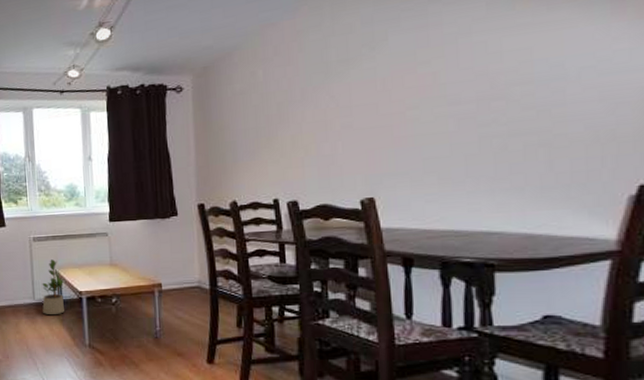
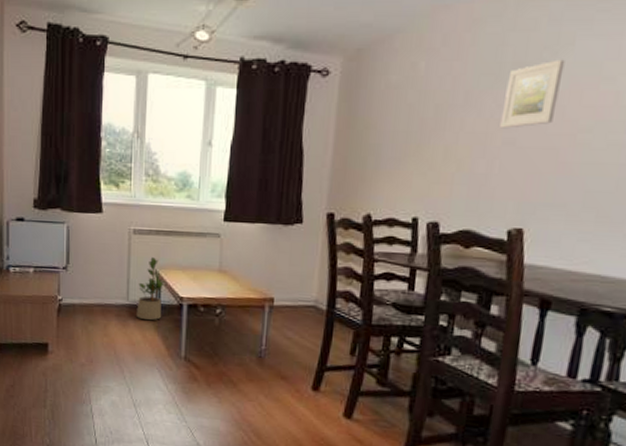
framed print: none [336,53,383,115] -> present [500,59,565,129]

